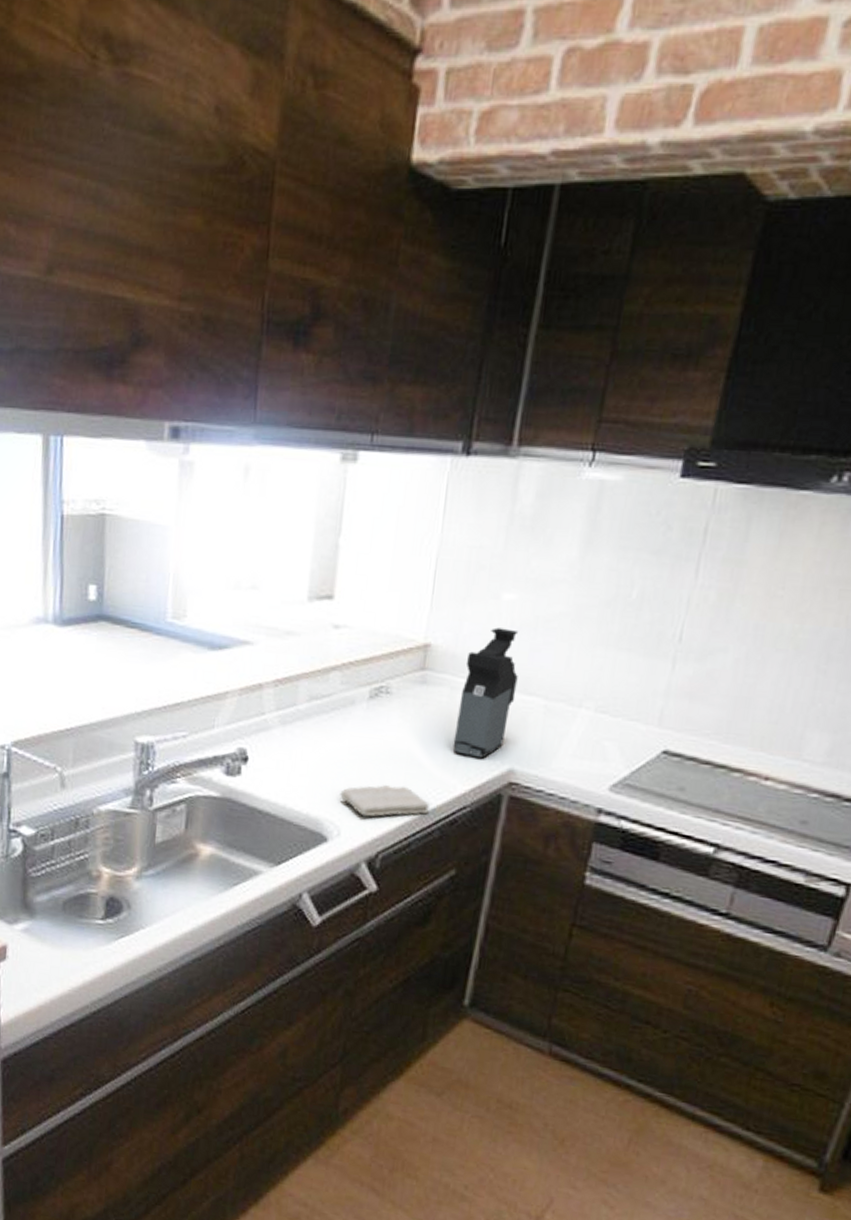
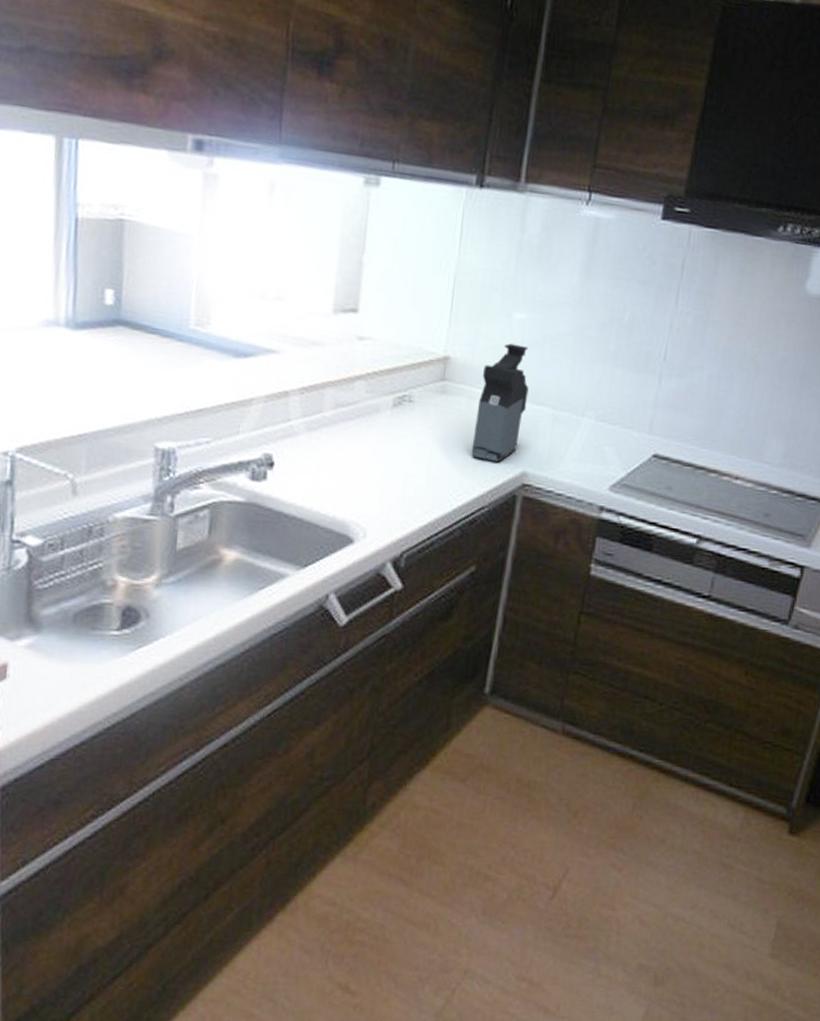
washcloth: present [340,785,430,817] -> none [365,488,451,519]

